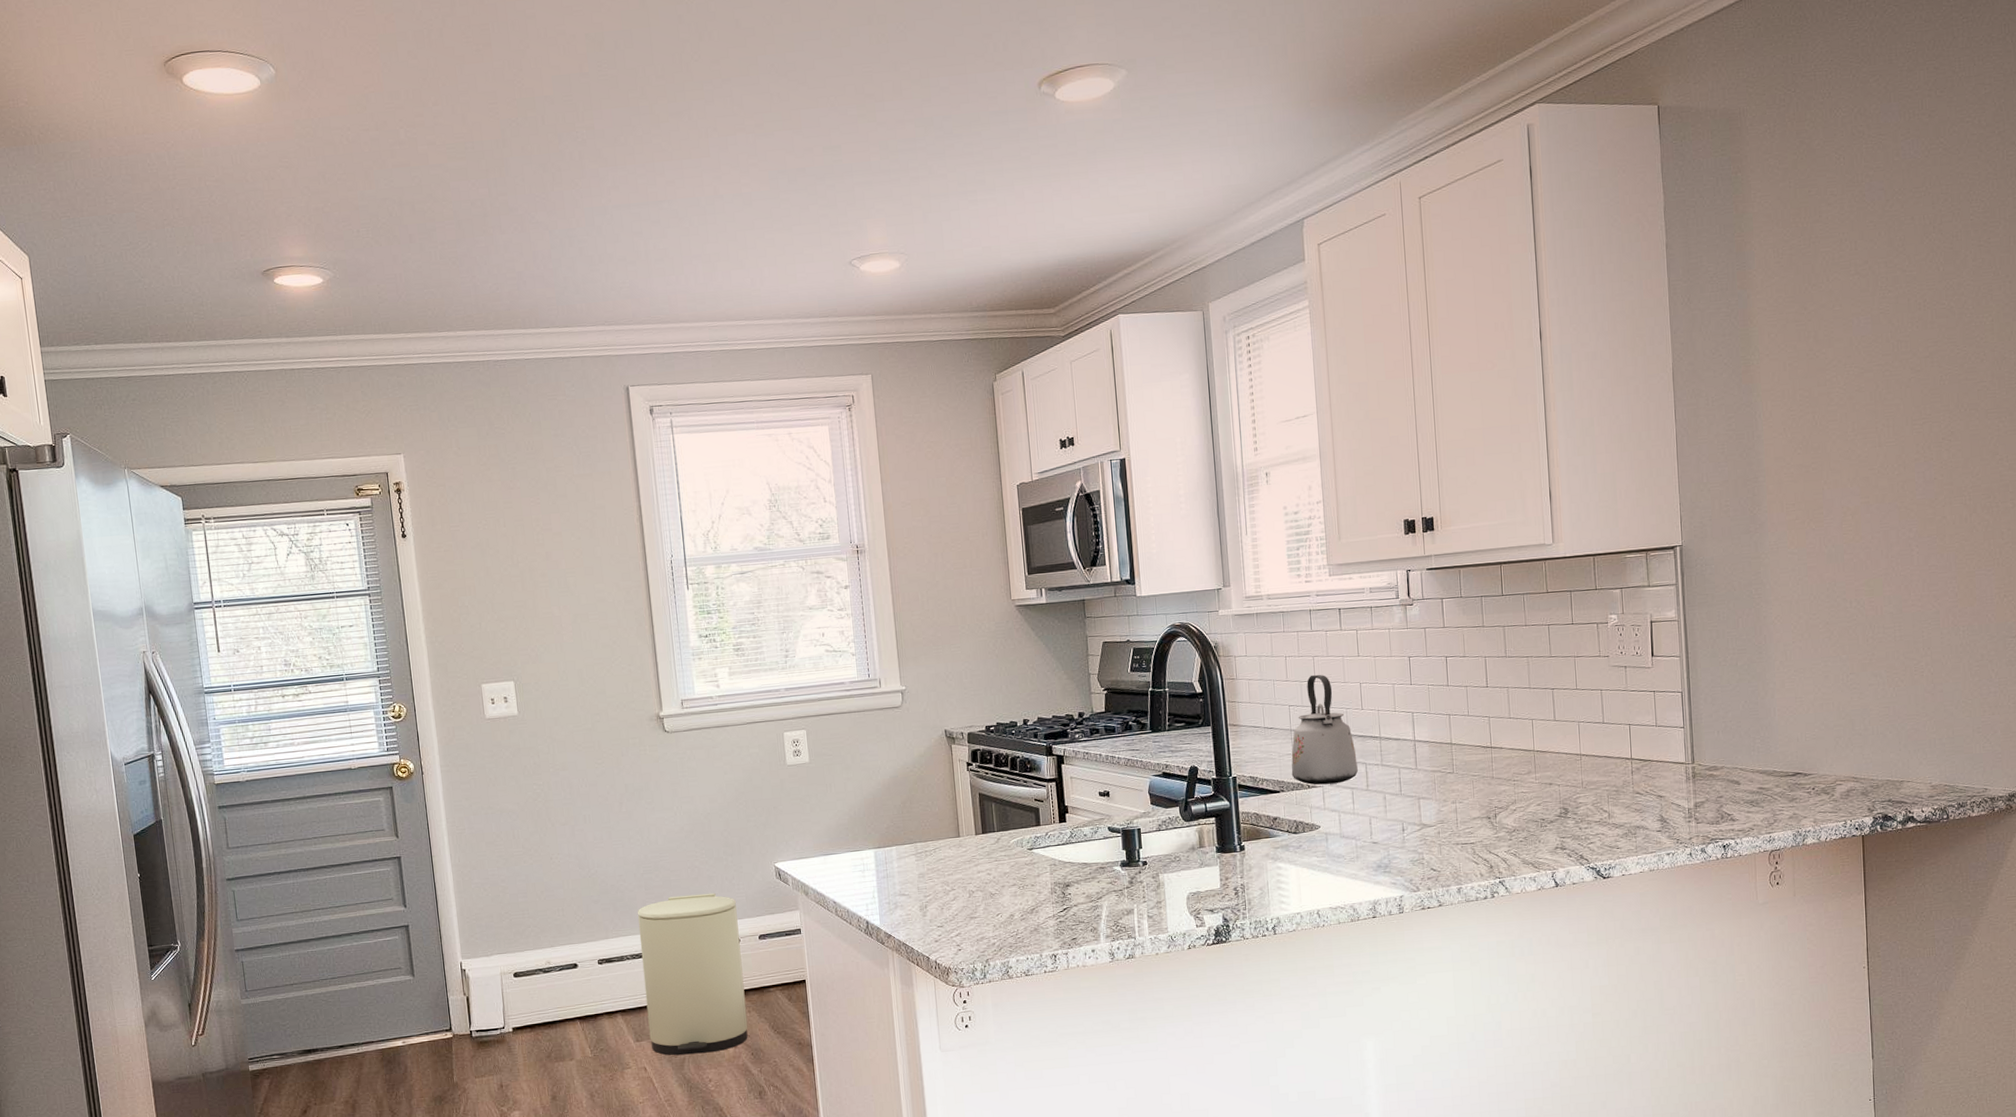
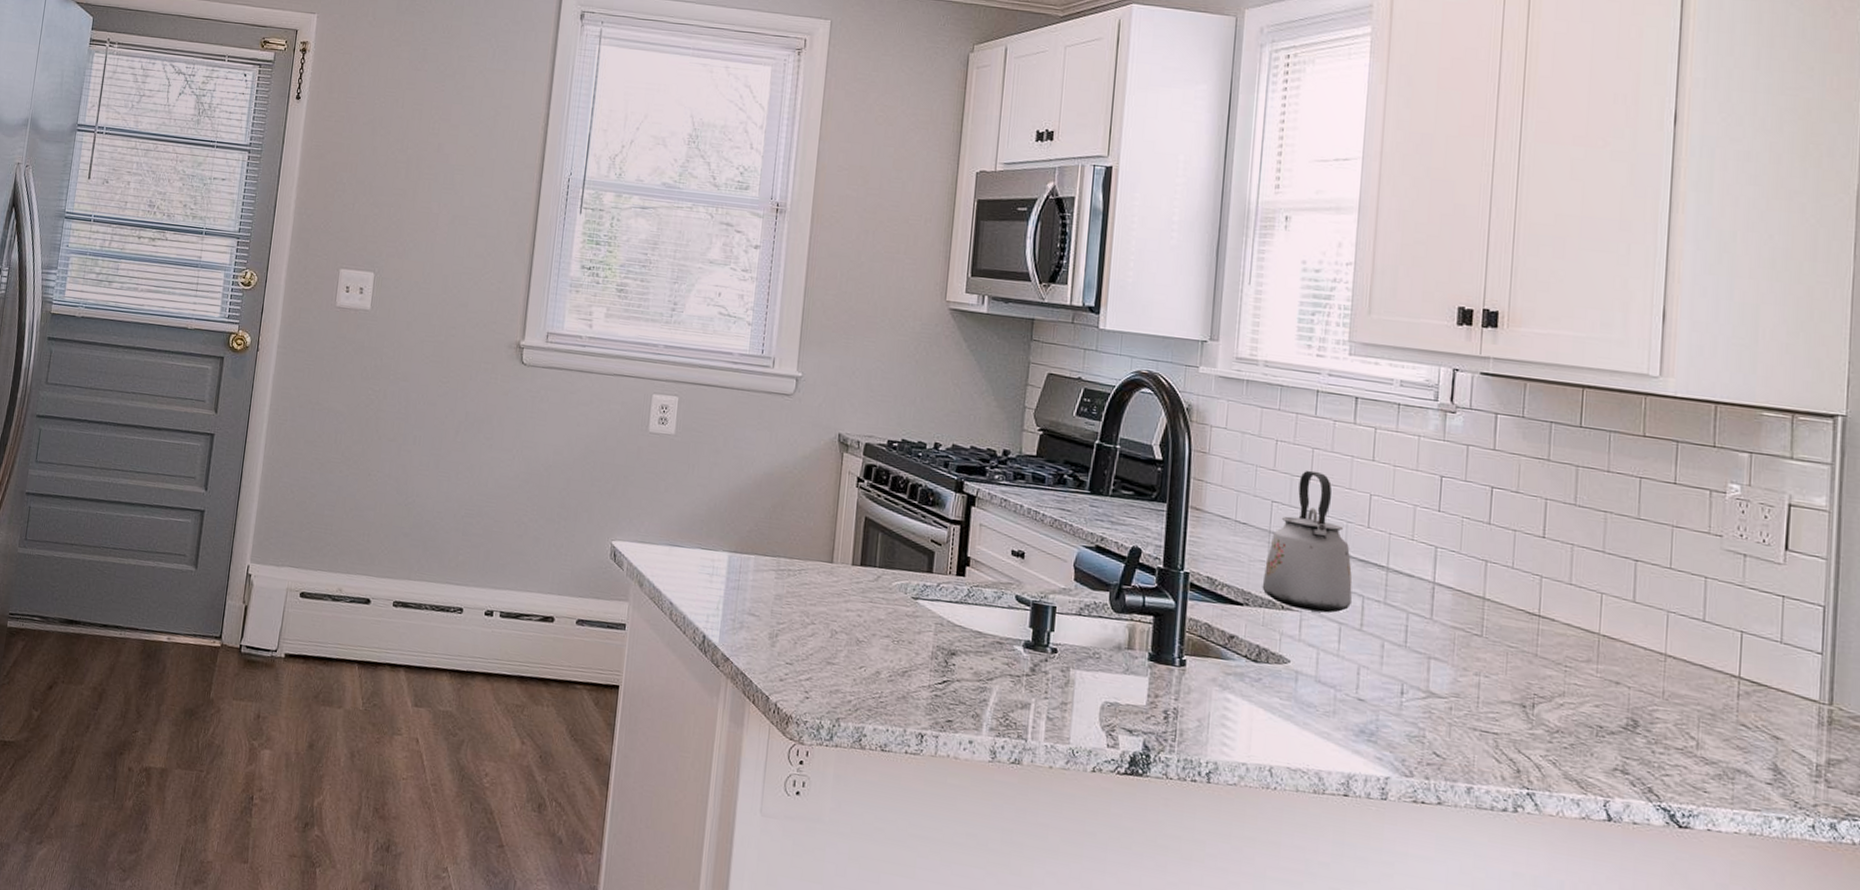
pedal bin: present [637,892,748,1056] -> none [430,549,560,744]

